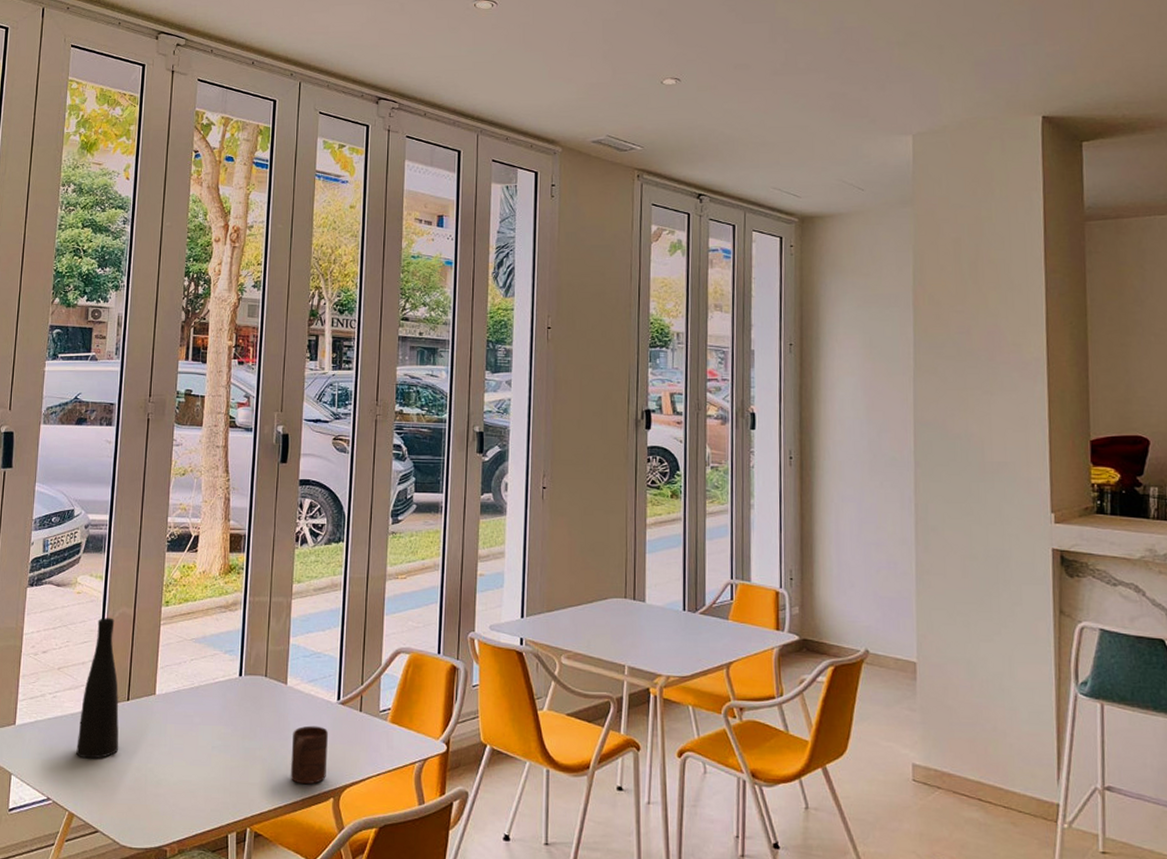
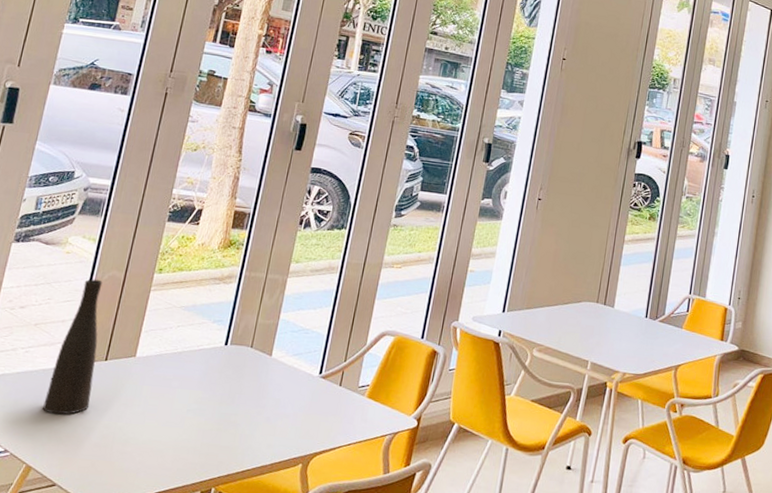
cup: present [291,725,328,785] -> none [263,395,306,451]

